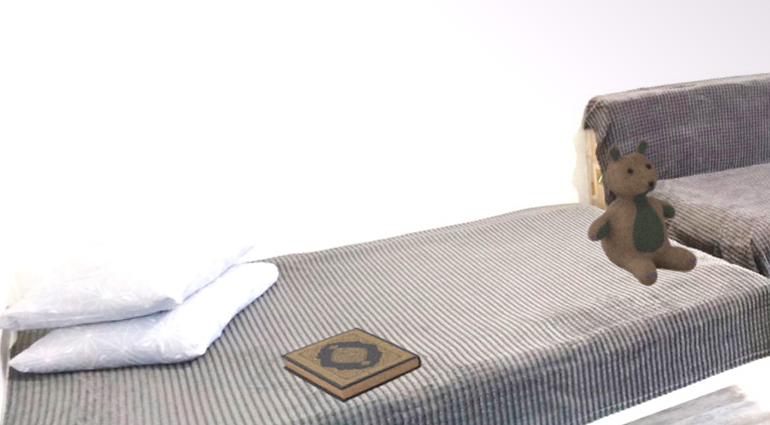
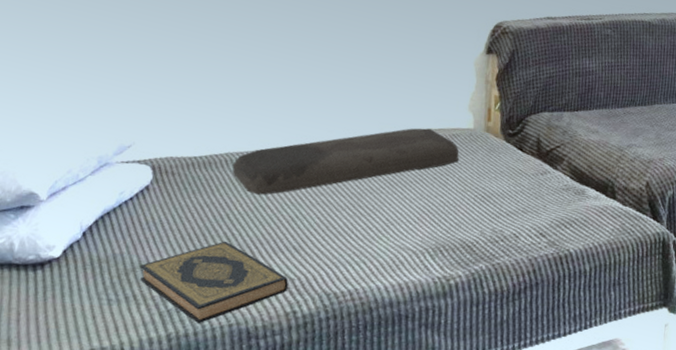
cushion: none [352,206,568,282] -> present [232,128,459,195]
teddy bear: present [587,139,697,286] -> none [478,69,590,223]

